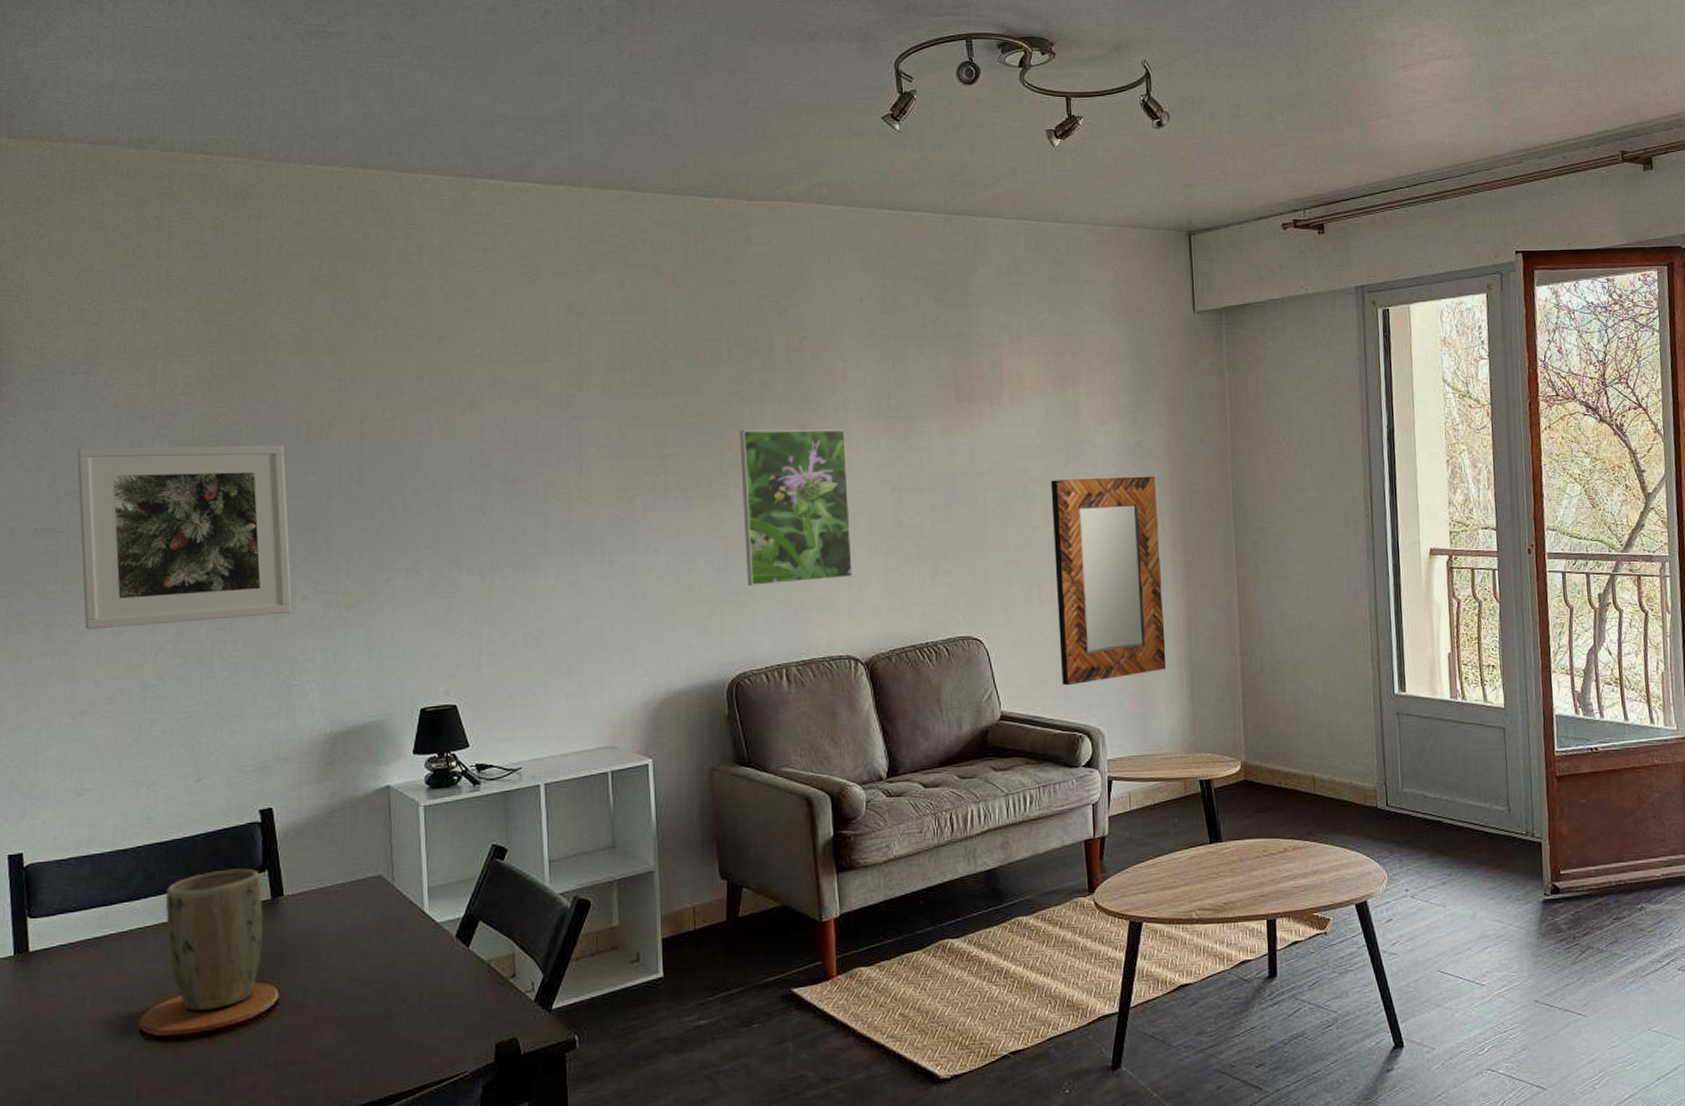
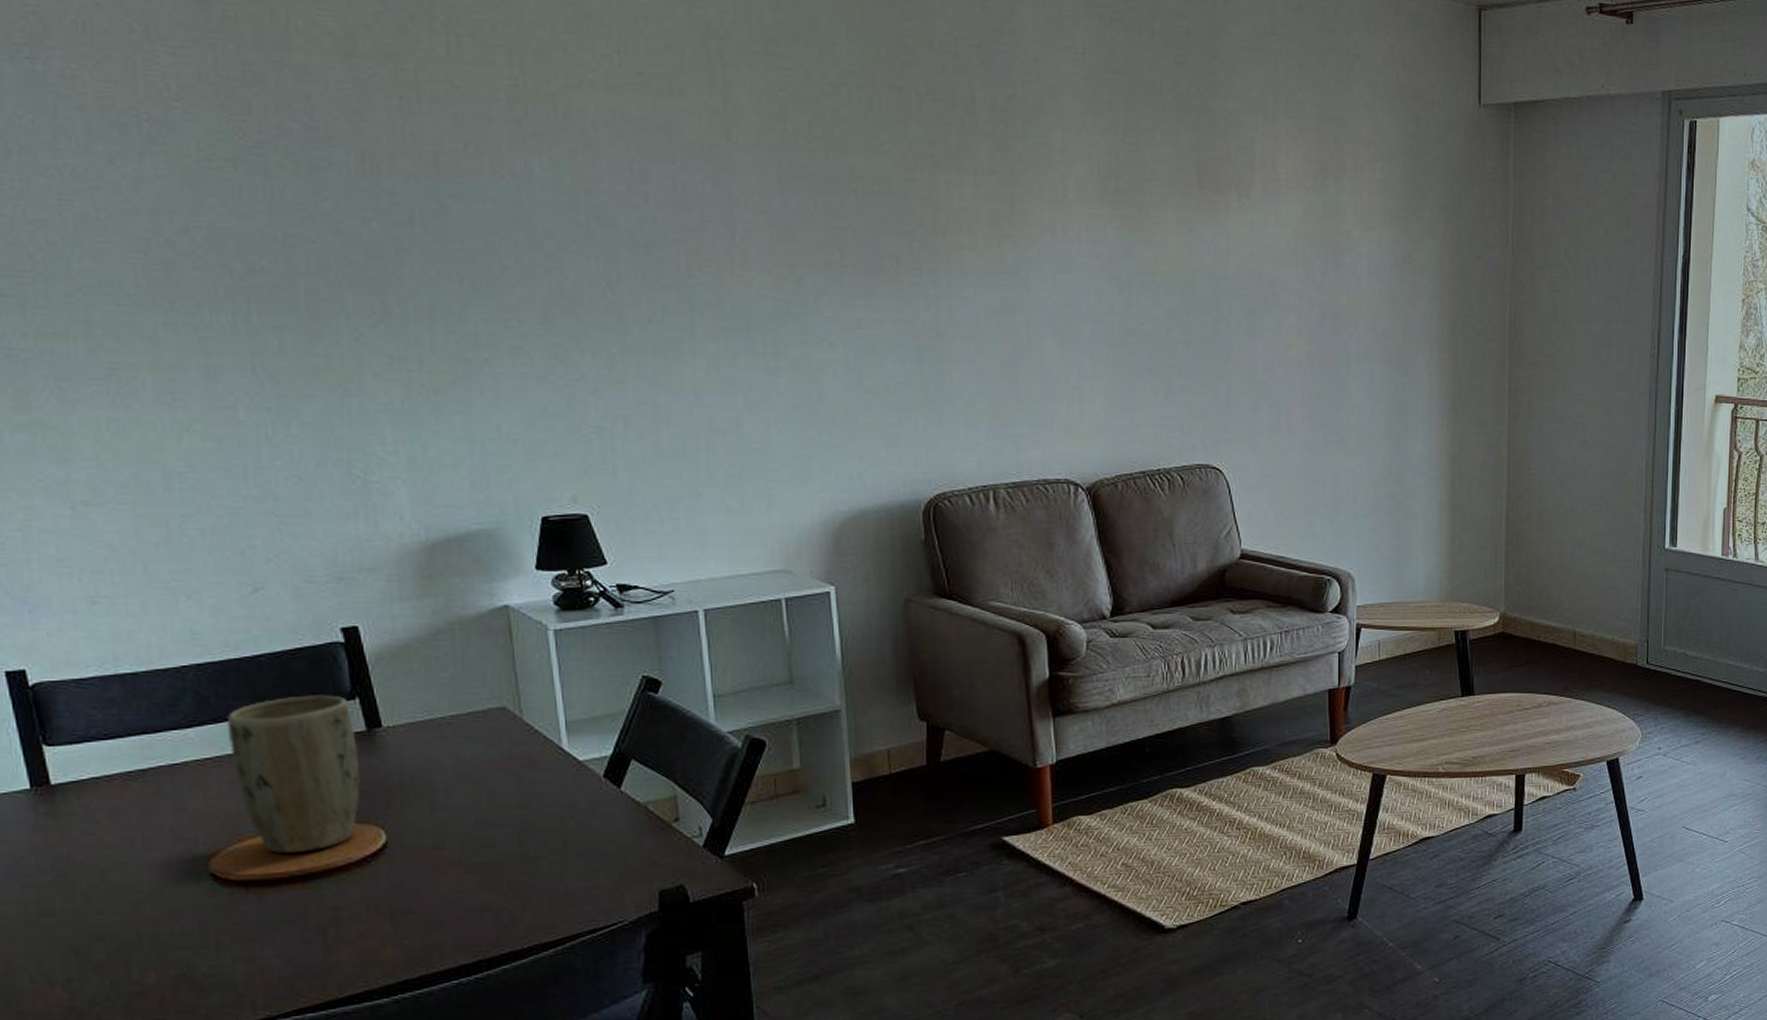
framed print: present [77,444,292,630] -> none [31,159,362,400]
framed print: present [739,429,854,587] -> none [933,205,1073,394]
home mirror: present [1050,476,1167,686] -> none [1306,291,1426,524]

